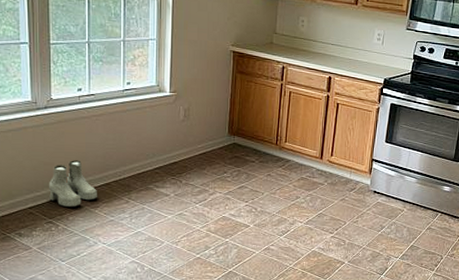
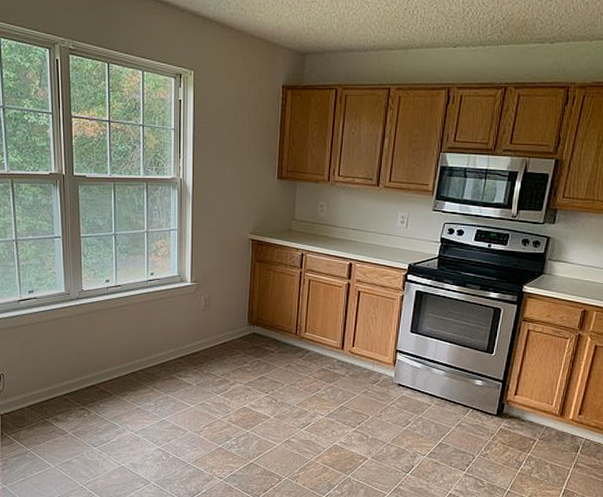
boots: present [48,160,97,208] -> none [81,349,125,395]

